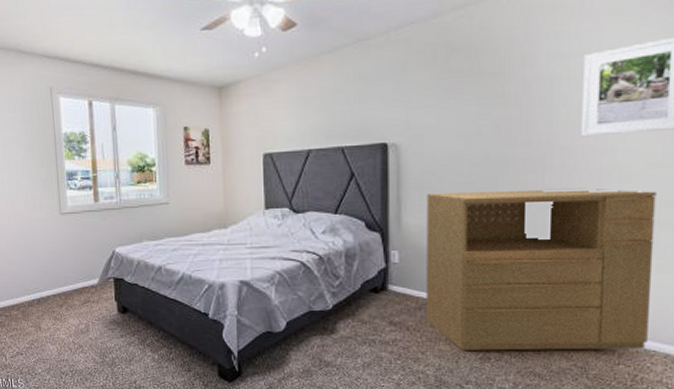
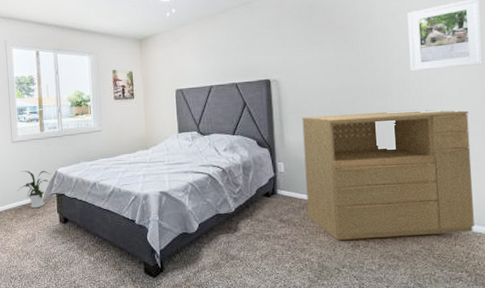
house plant: none [68,249,107,294] -> present [17,170,50,209]

